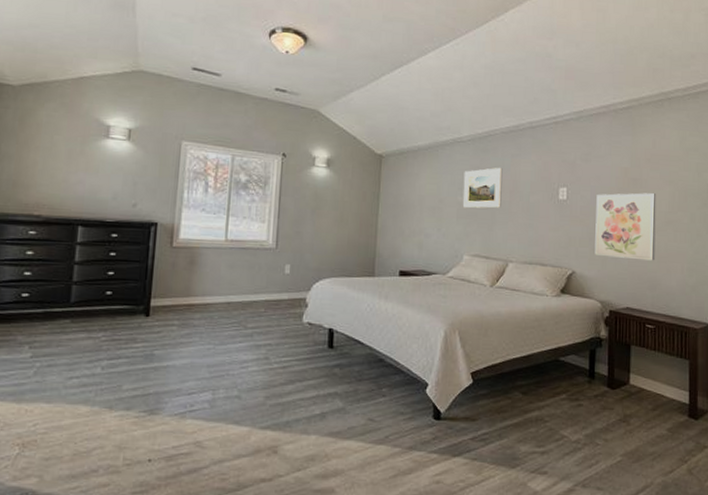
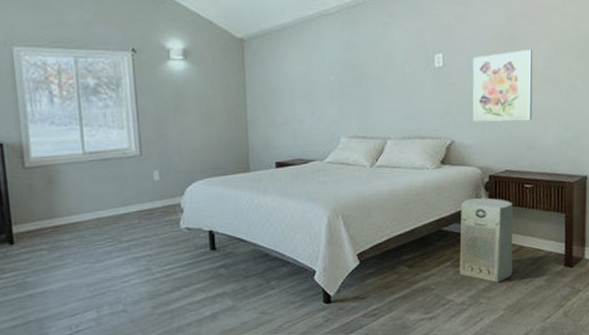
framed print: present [462,167,503,209] -> none [334,38,376,88]
air purifier: none [575,332,634,425] -> present [460,197,513,283]

